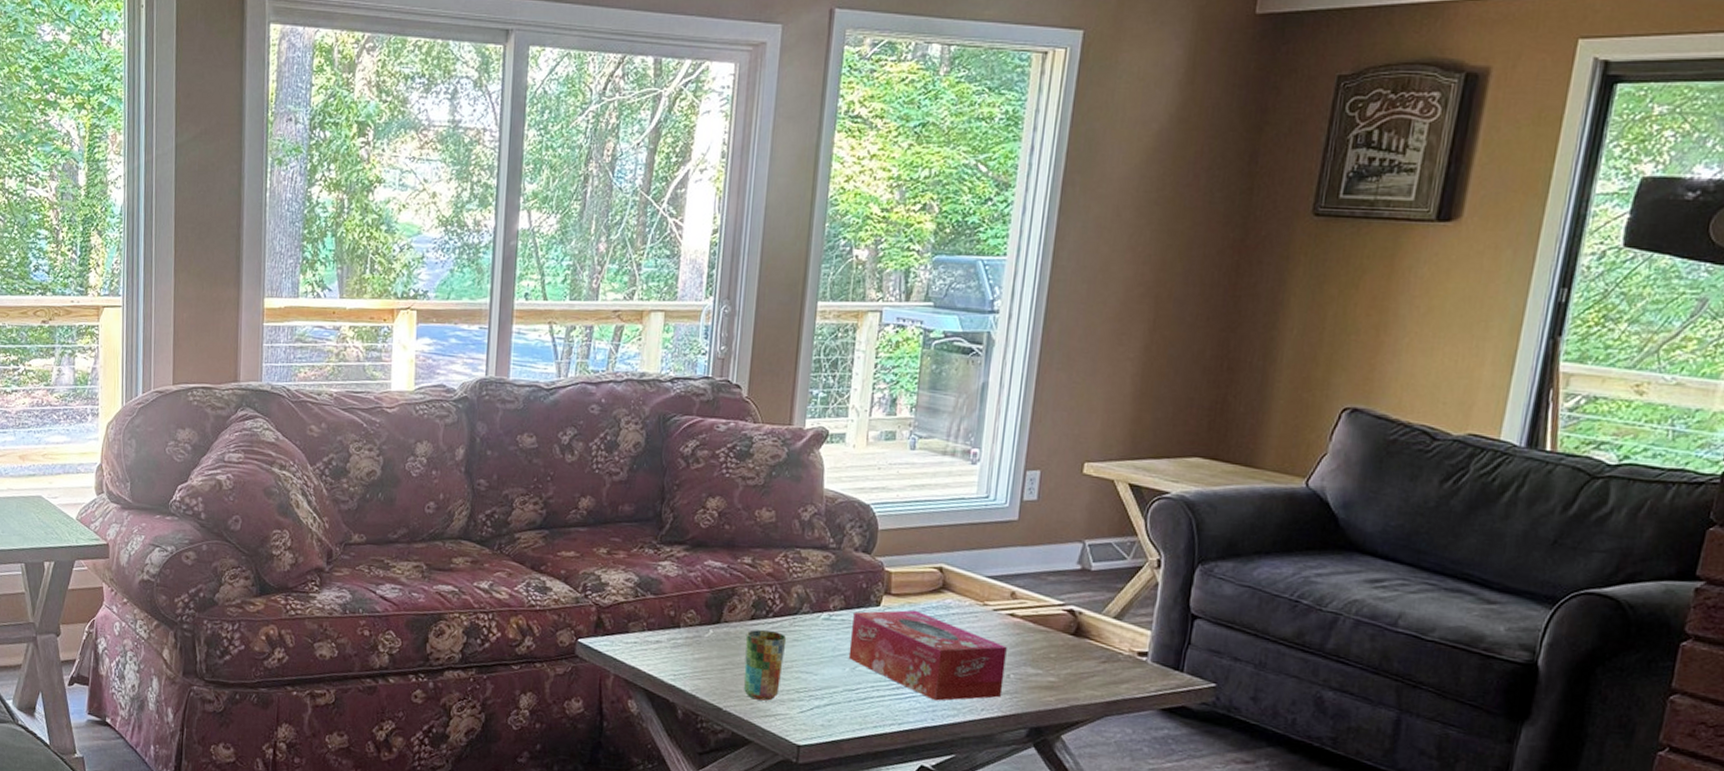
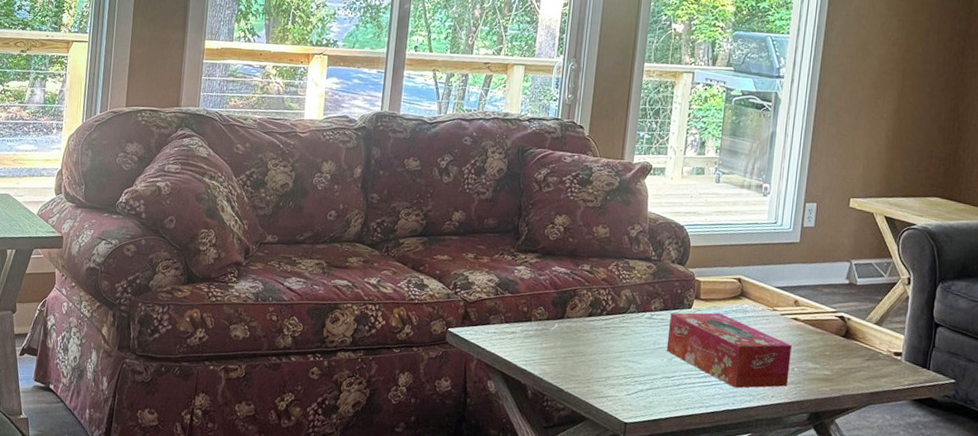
cup: present [743,630,787,701] -> none [581,325,617,385]

